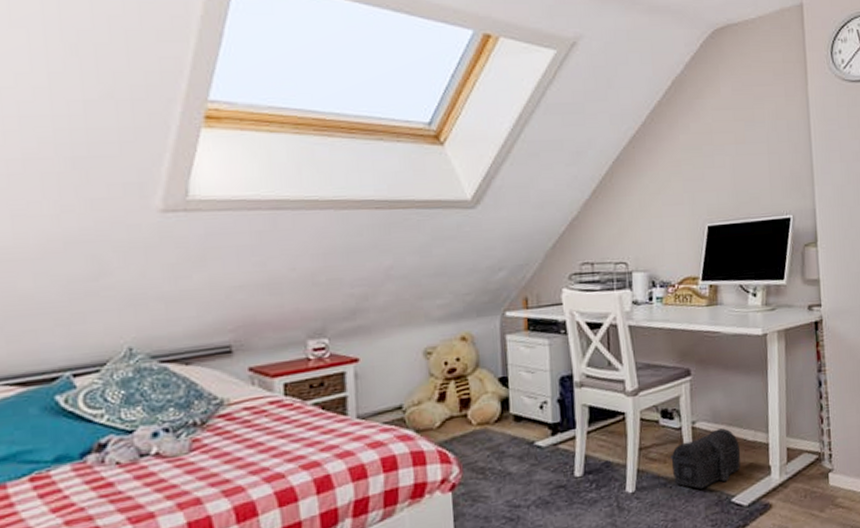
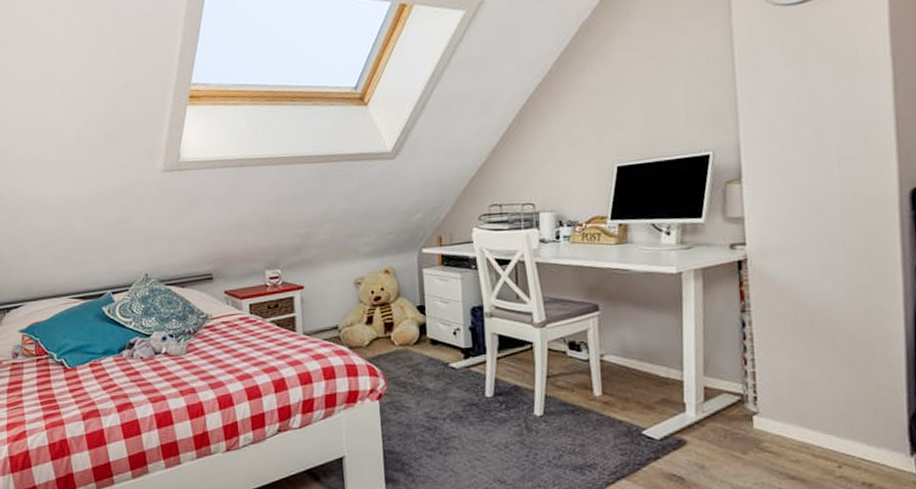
treasure chest: present [671,428,741,489] -> none [578,363,653,419]

